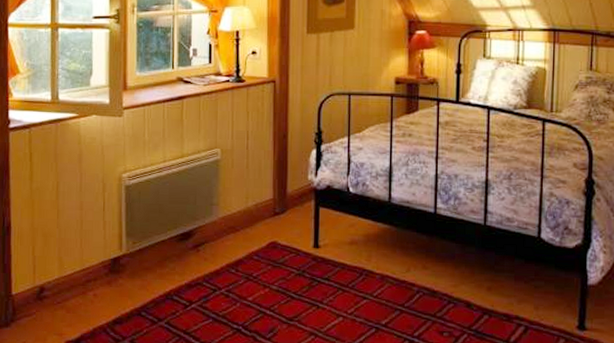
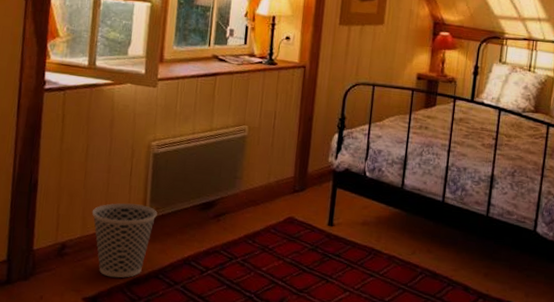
wastebasket: none [67,239,134,319] -> present [91,203,157,278]

